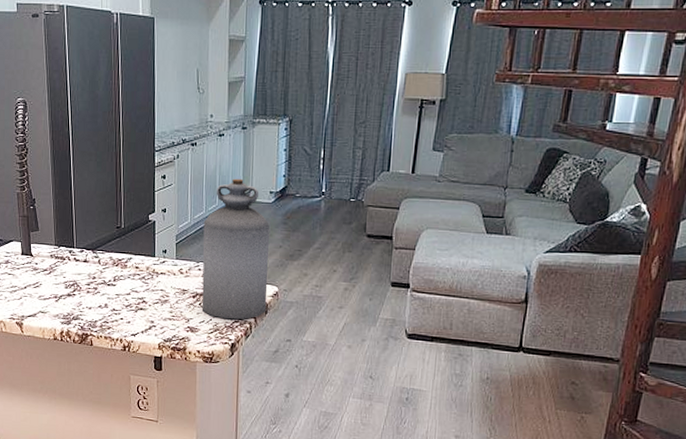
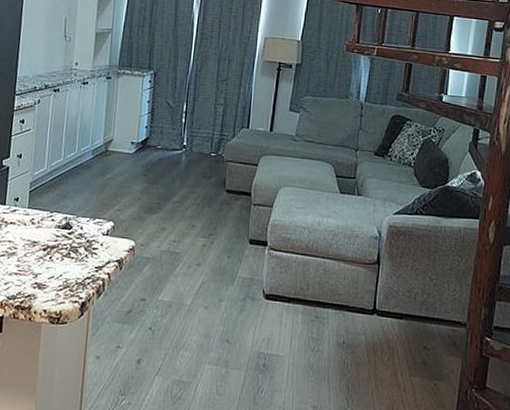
bottle: present [201,178,269,320] -> none [51,127,129,276]

